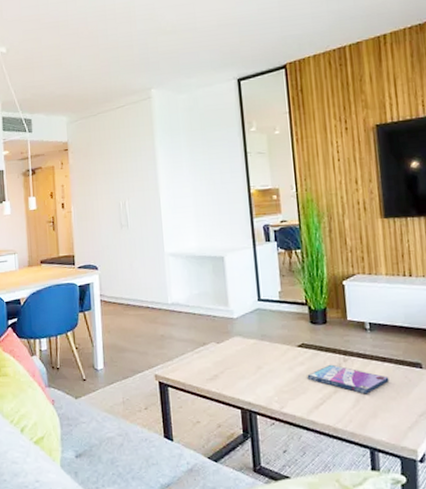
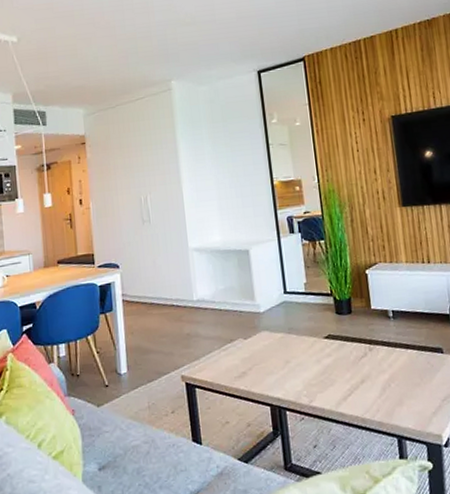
video game case: present [307,364,389,394] -> none [334,354,413,383]

